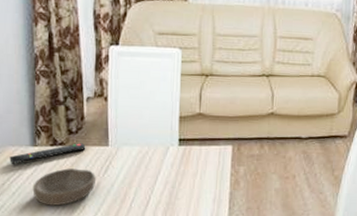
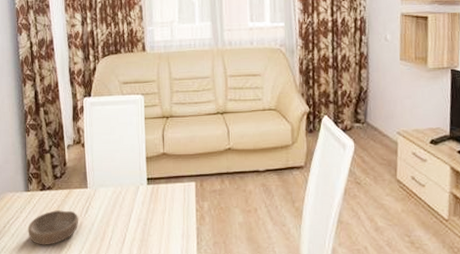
remote control: present [9,143,86,164] -> none [8,187,69,208]

